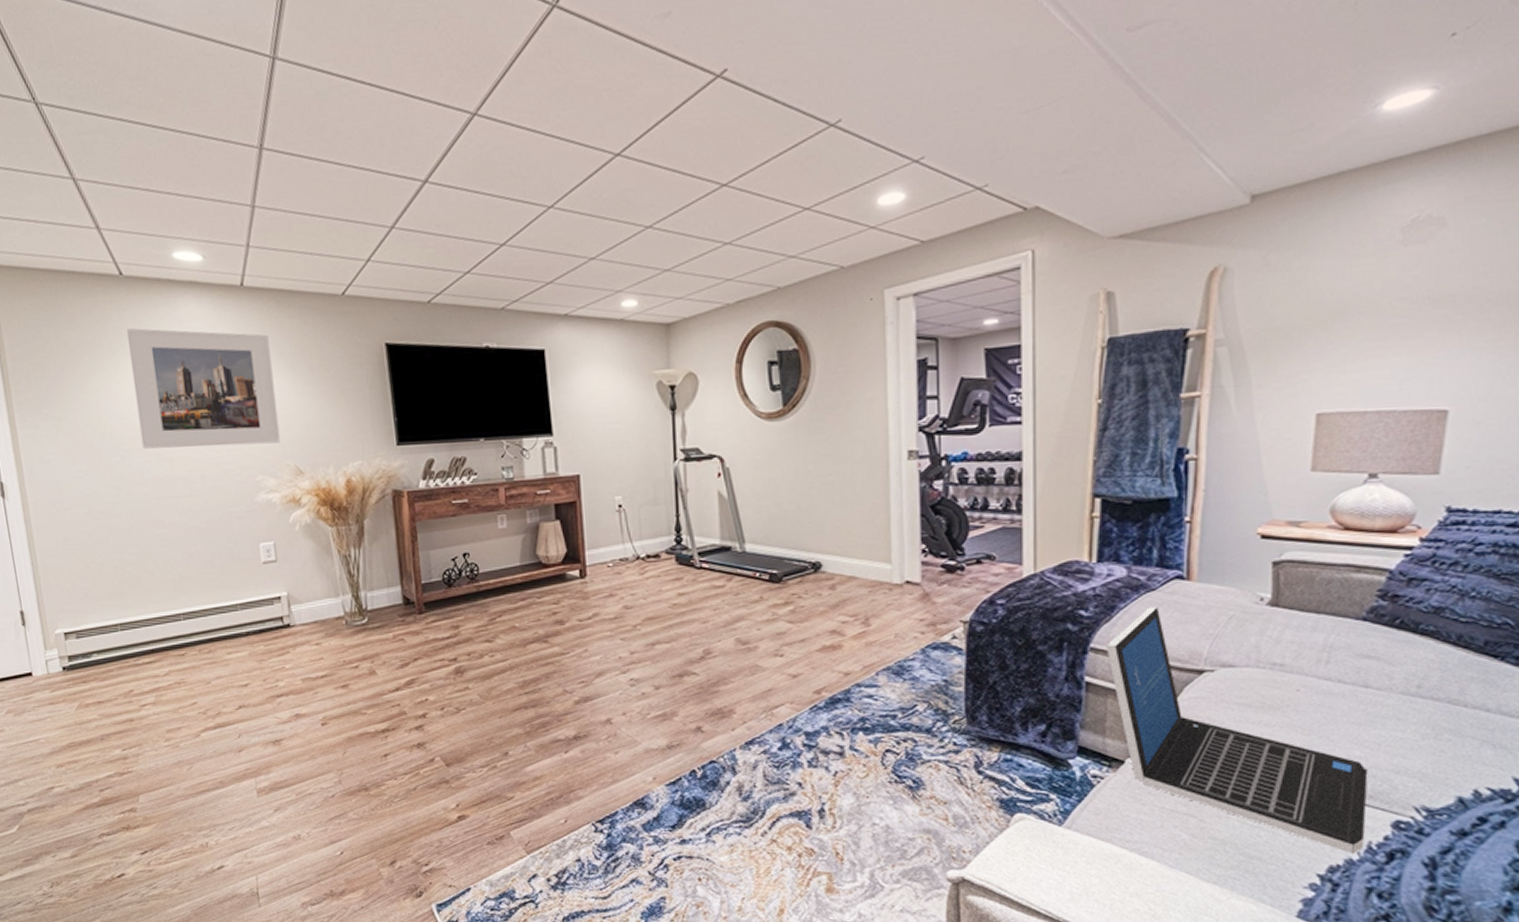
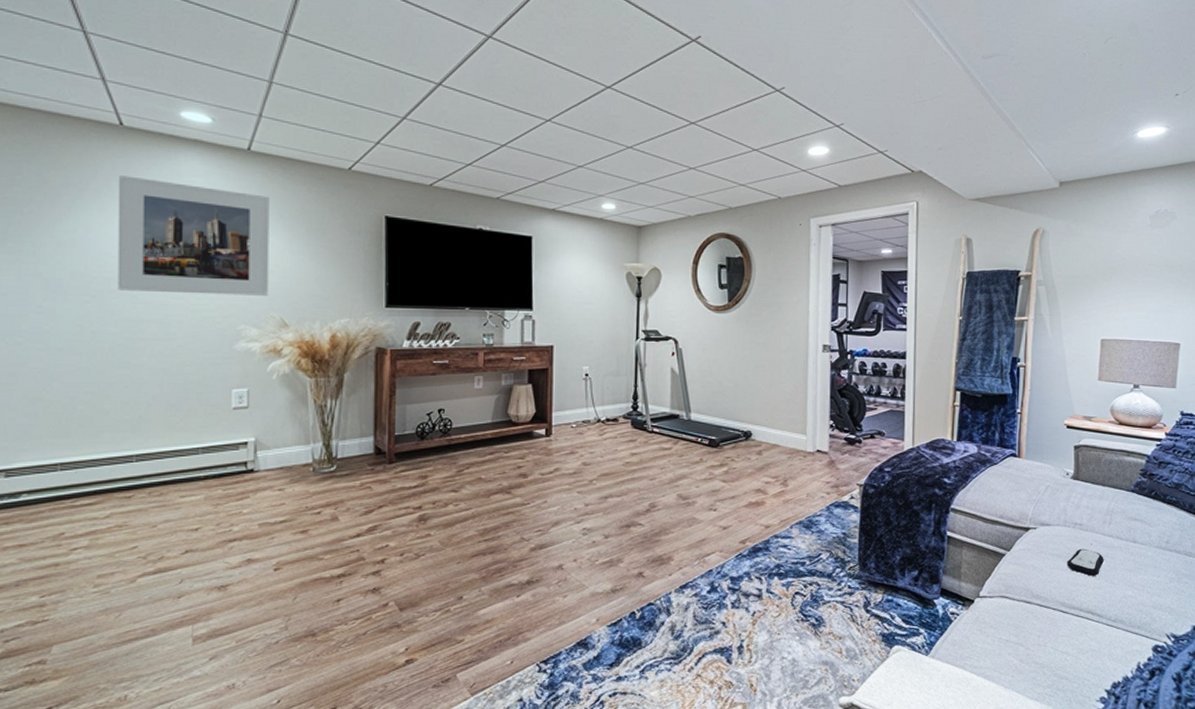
laptop: present [1106,607,1368,854] -> none [962,477,1137,672]
remote control: none [1260,695,1318,731] -> present [1067,548,1104,576]

